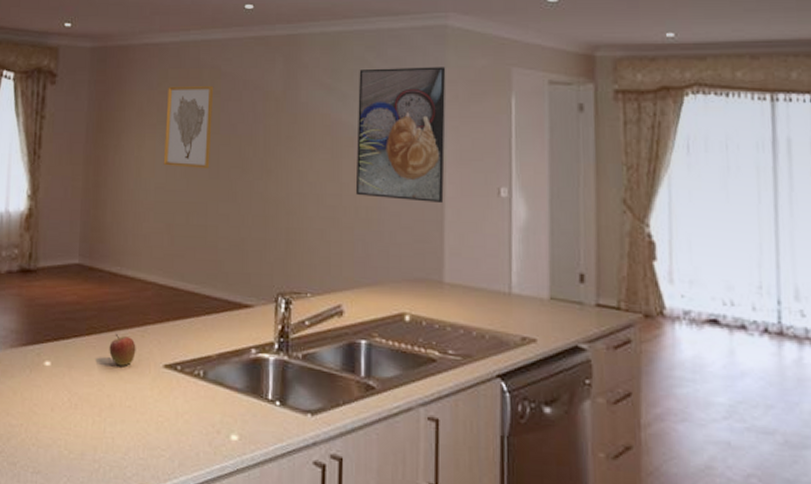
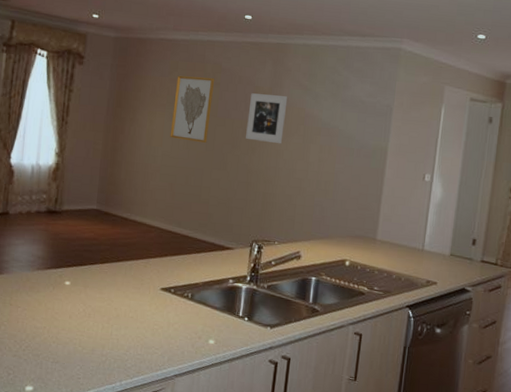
fruit: present [109,333,136,366] -> none [118,263,140,288]
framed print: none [258,100,307,163] -> present [246,93,288,144]
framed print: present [355,67,446,204] -> none [318,76,396,183]

